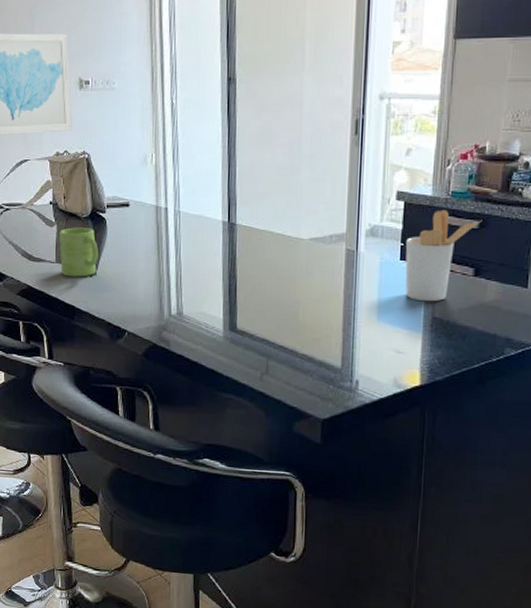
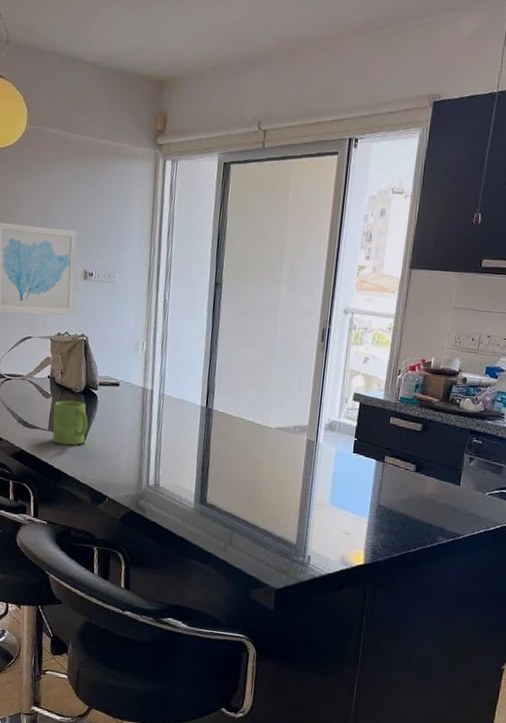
utensil holder: present [405,209,482,302] -> none [356,412,425,492]

